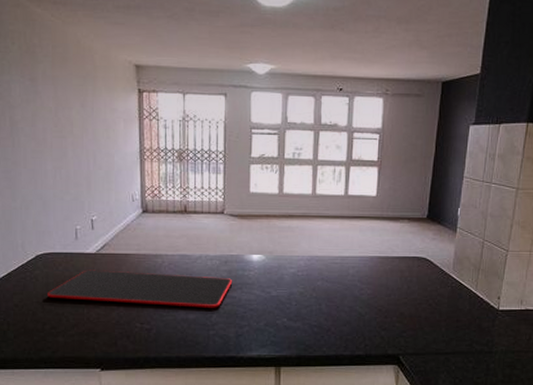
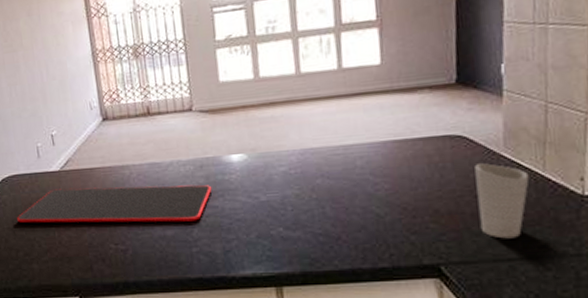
cup: none [430,281,466,338] -> present [475,163,530,239]

